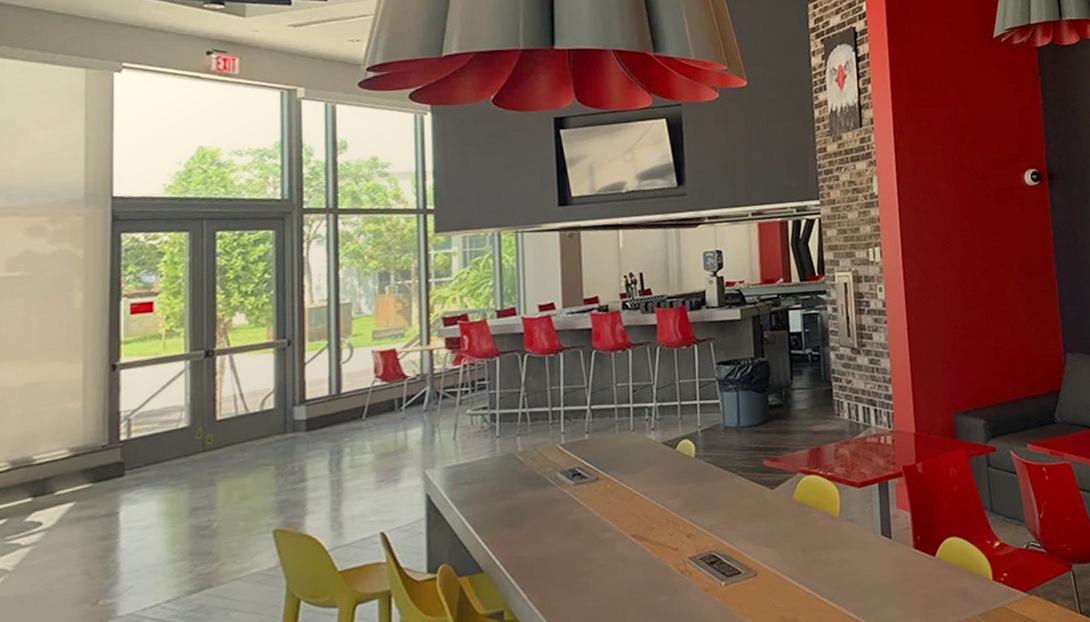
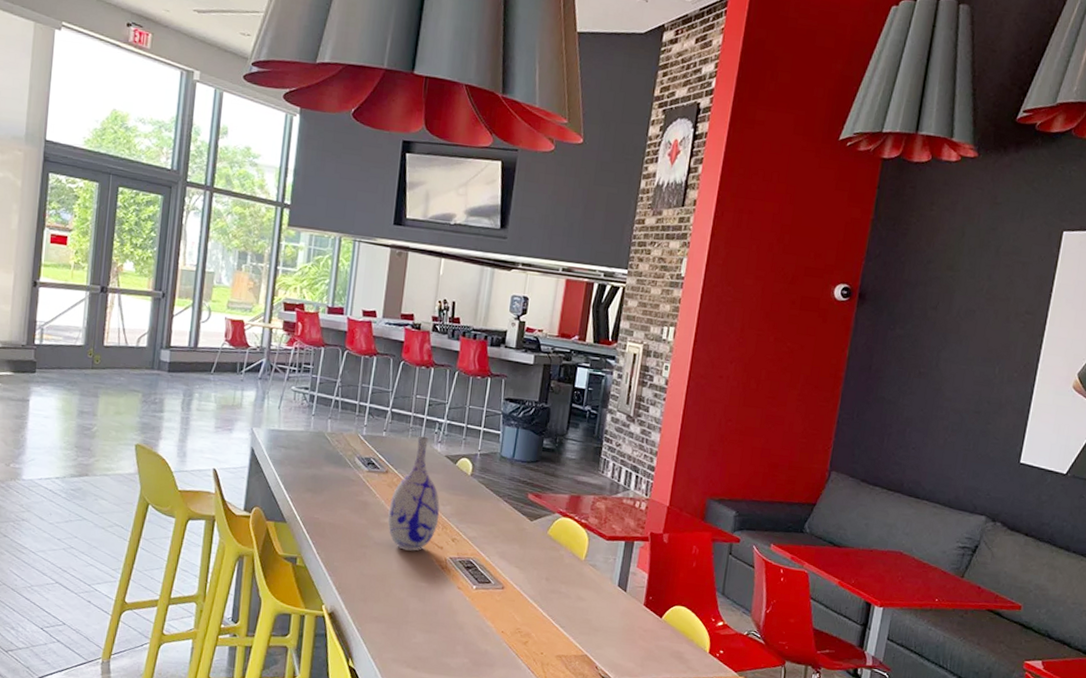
vase: none [606,426,668,565] -> present [387,436,440,551]

